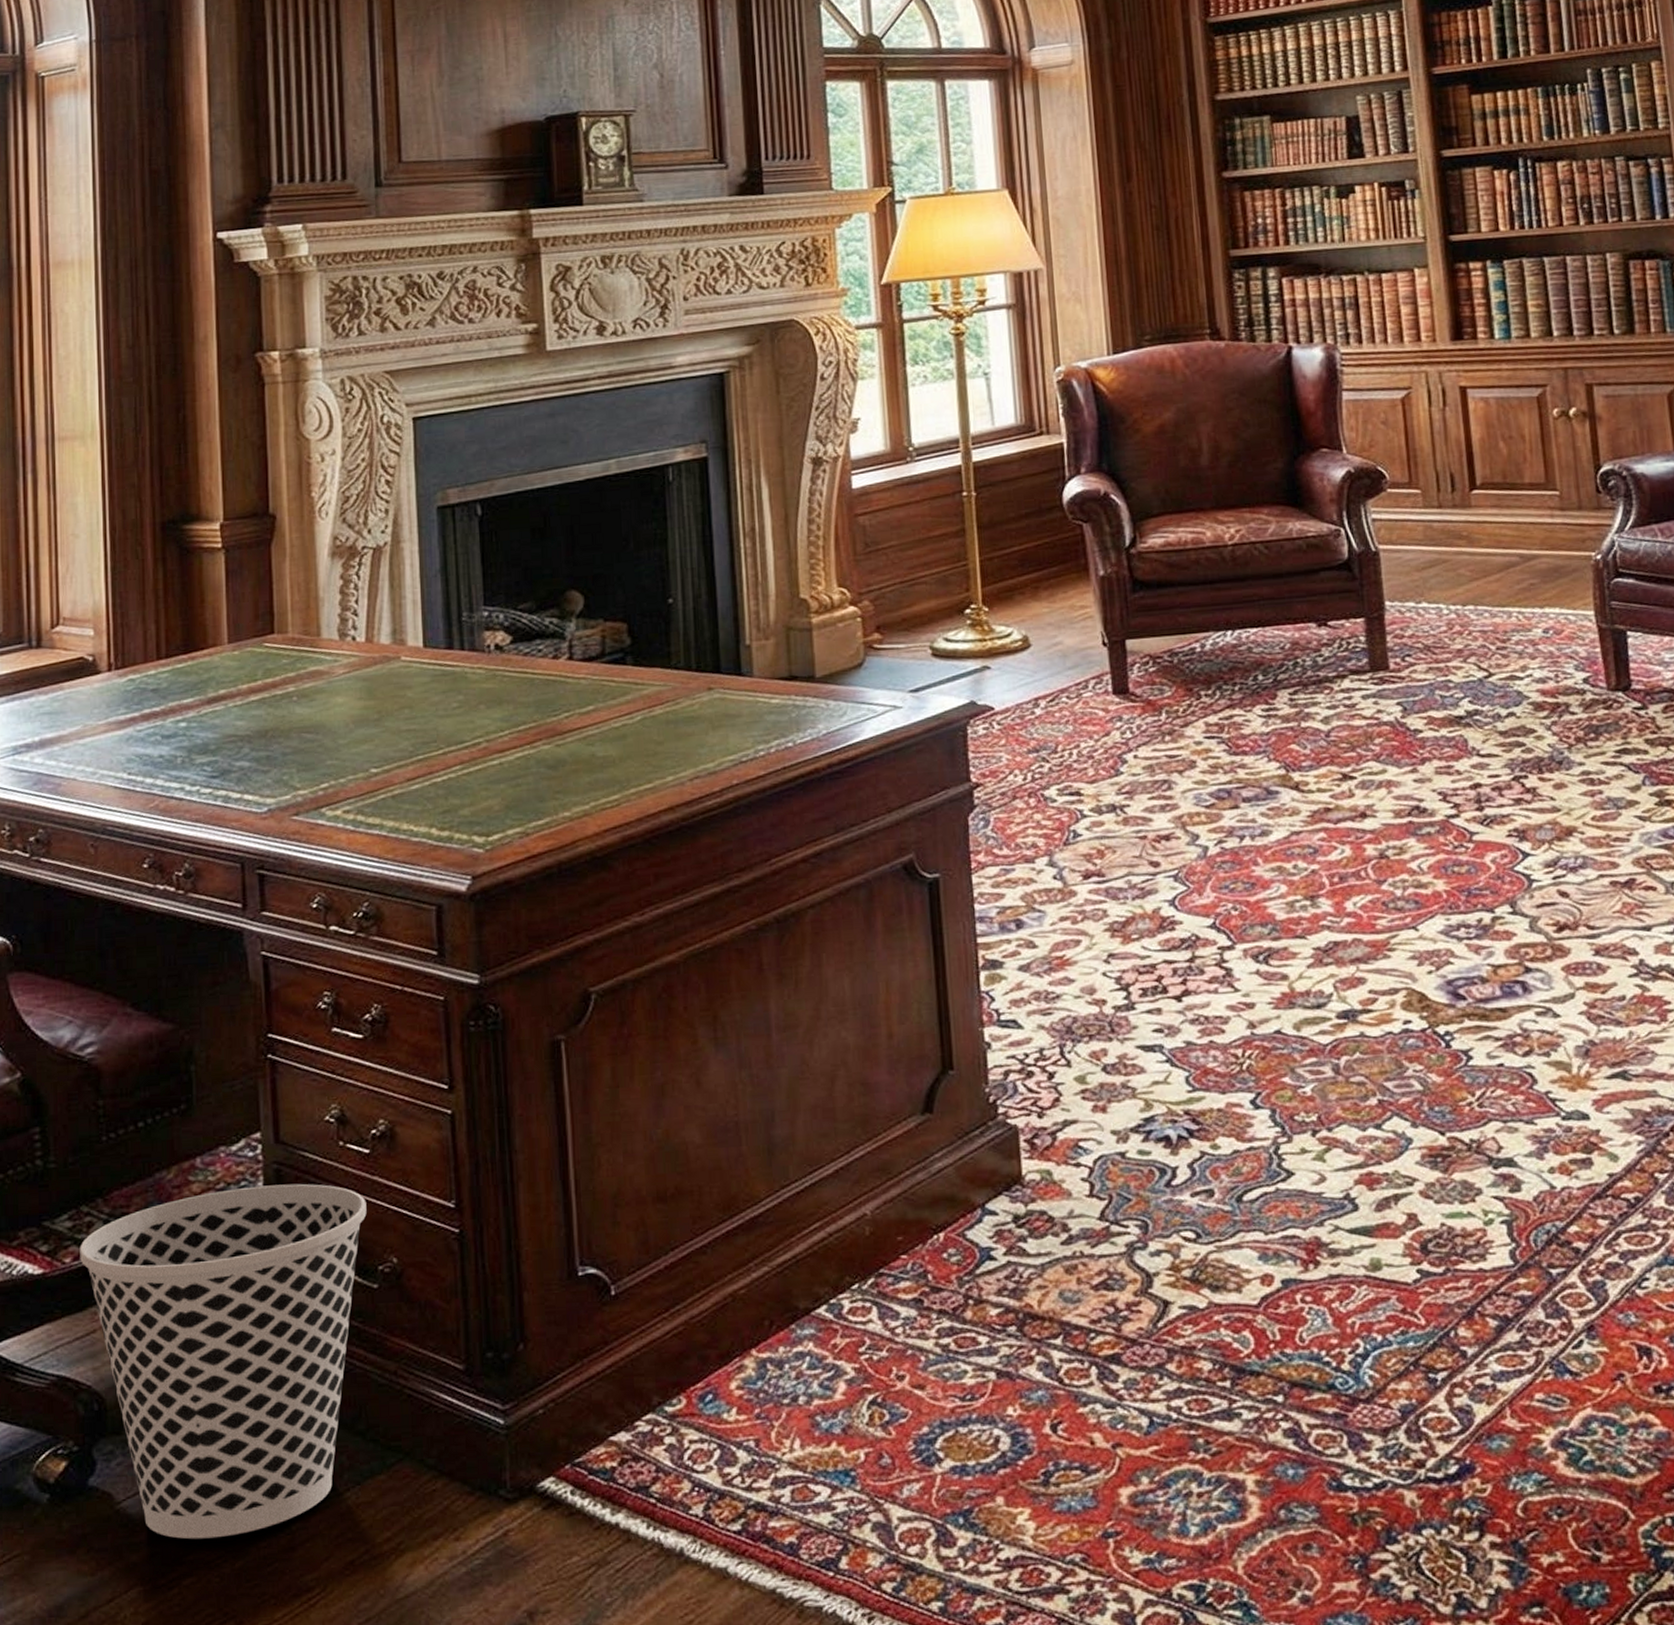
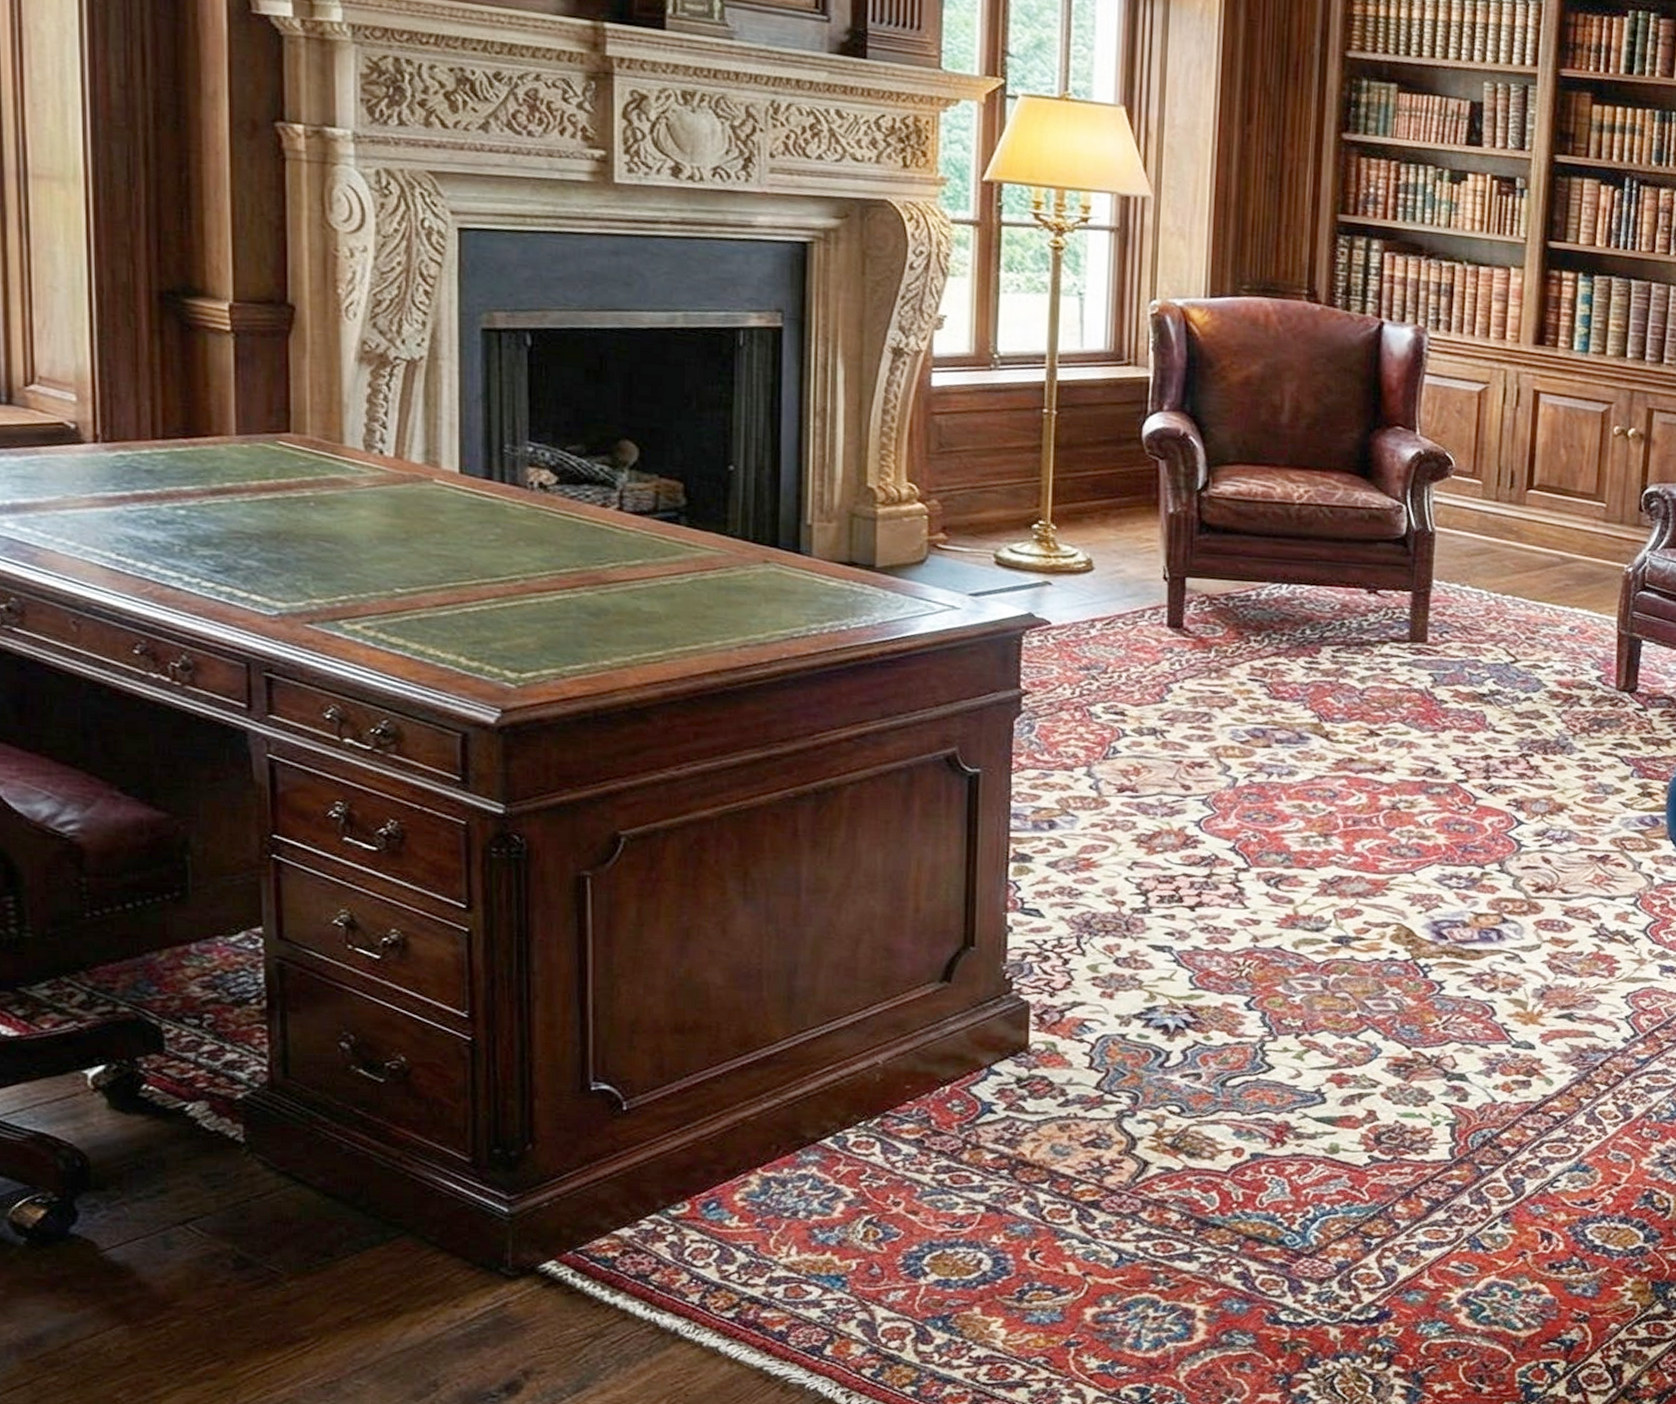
wastebasket: present [80,1184,367,1539] -> none [60,977,375,1289]

